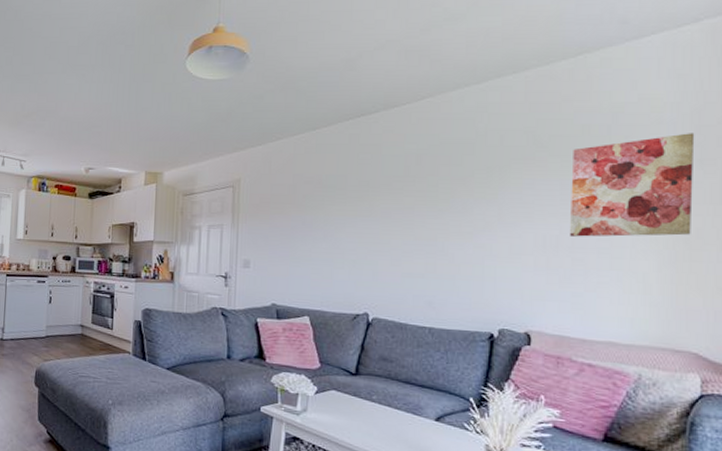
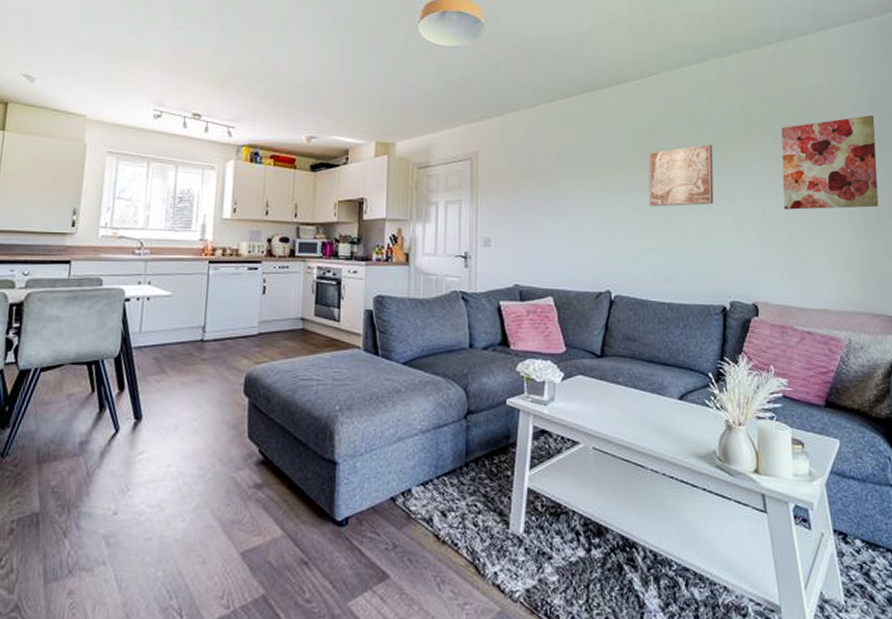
wall art: none [414,169,490,233] -> present [648,145,714,207]

